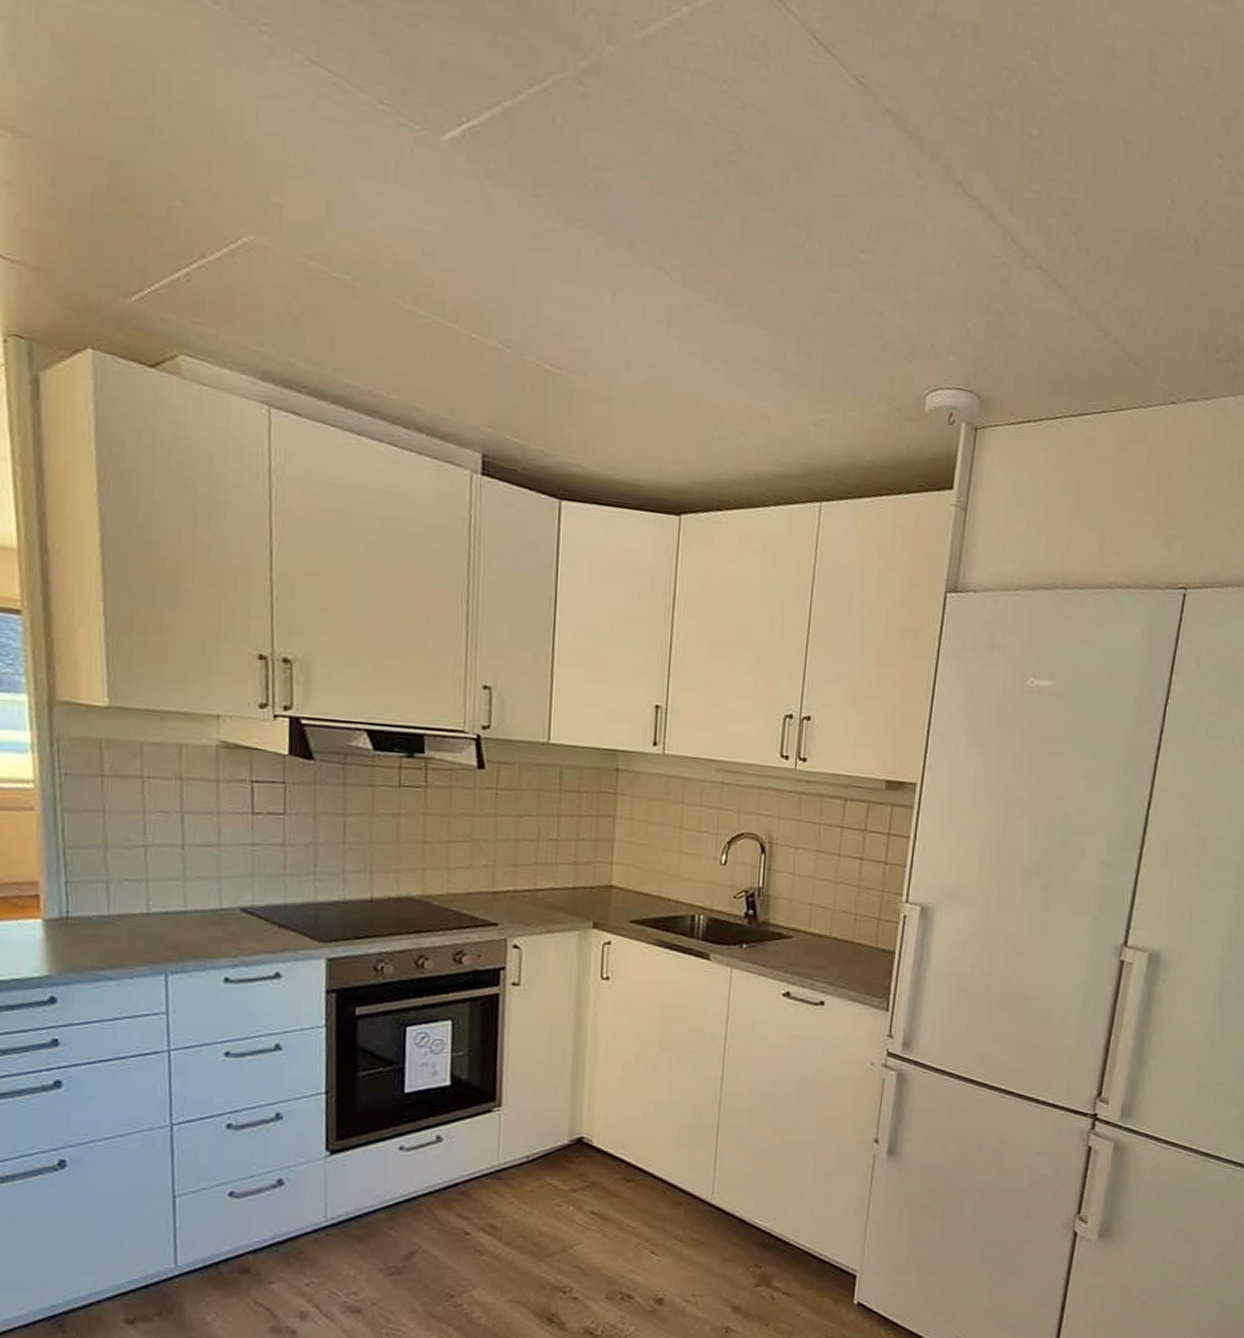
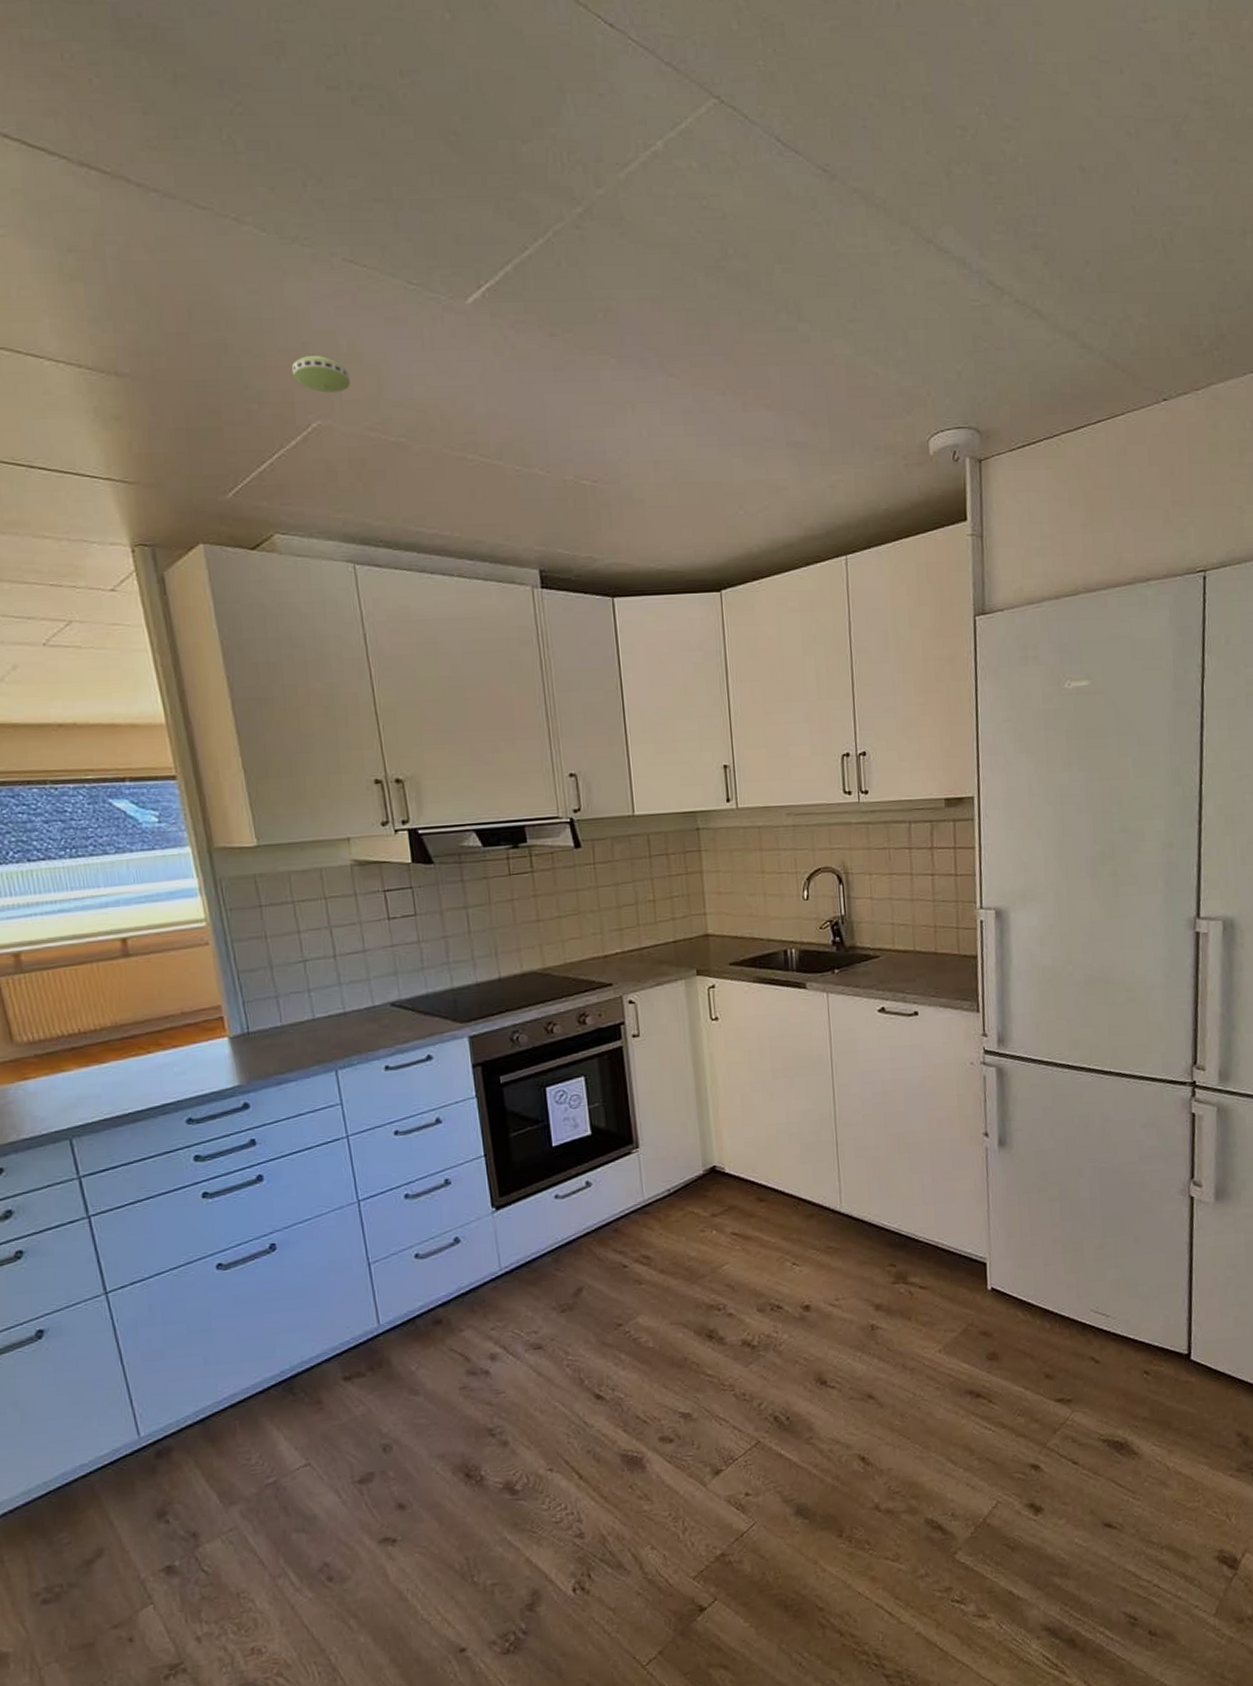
smoke detector: none [228,158,295,209] -> present [292,356,350,393]

